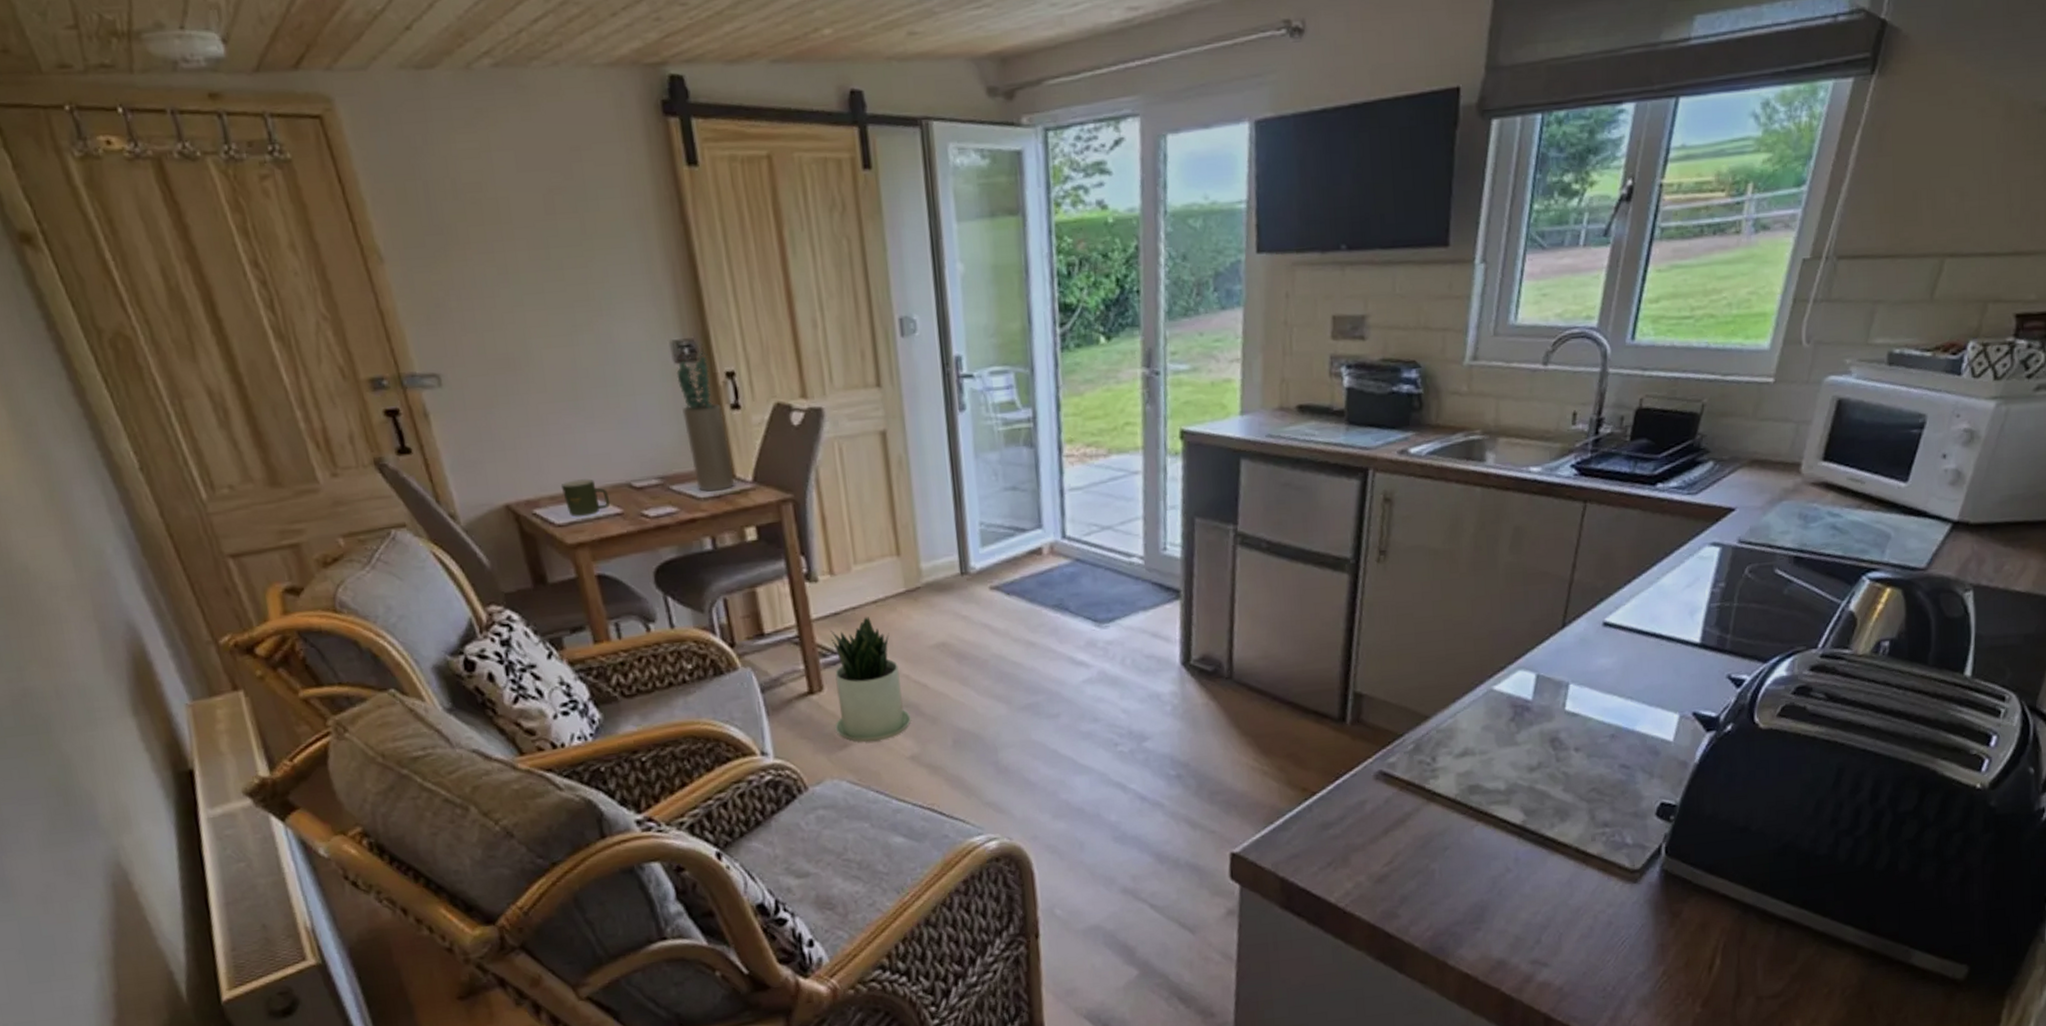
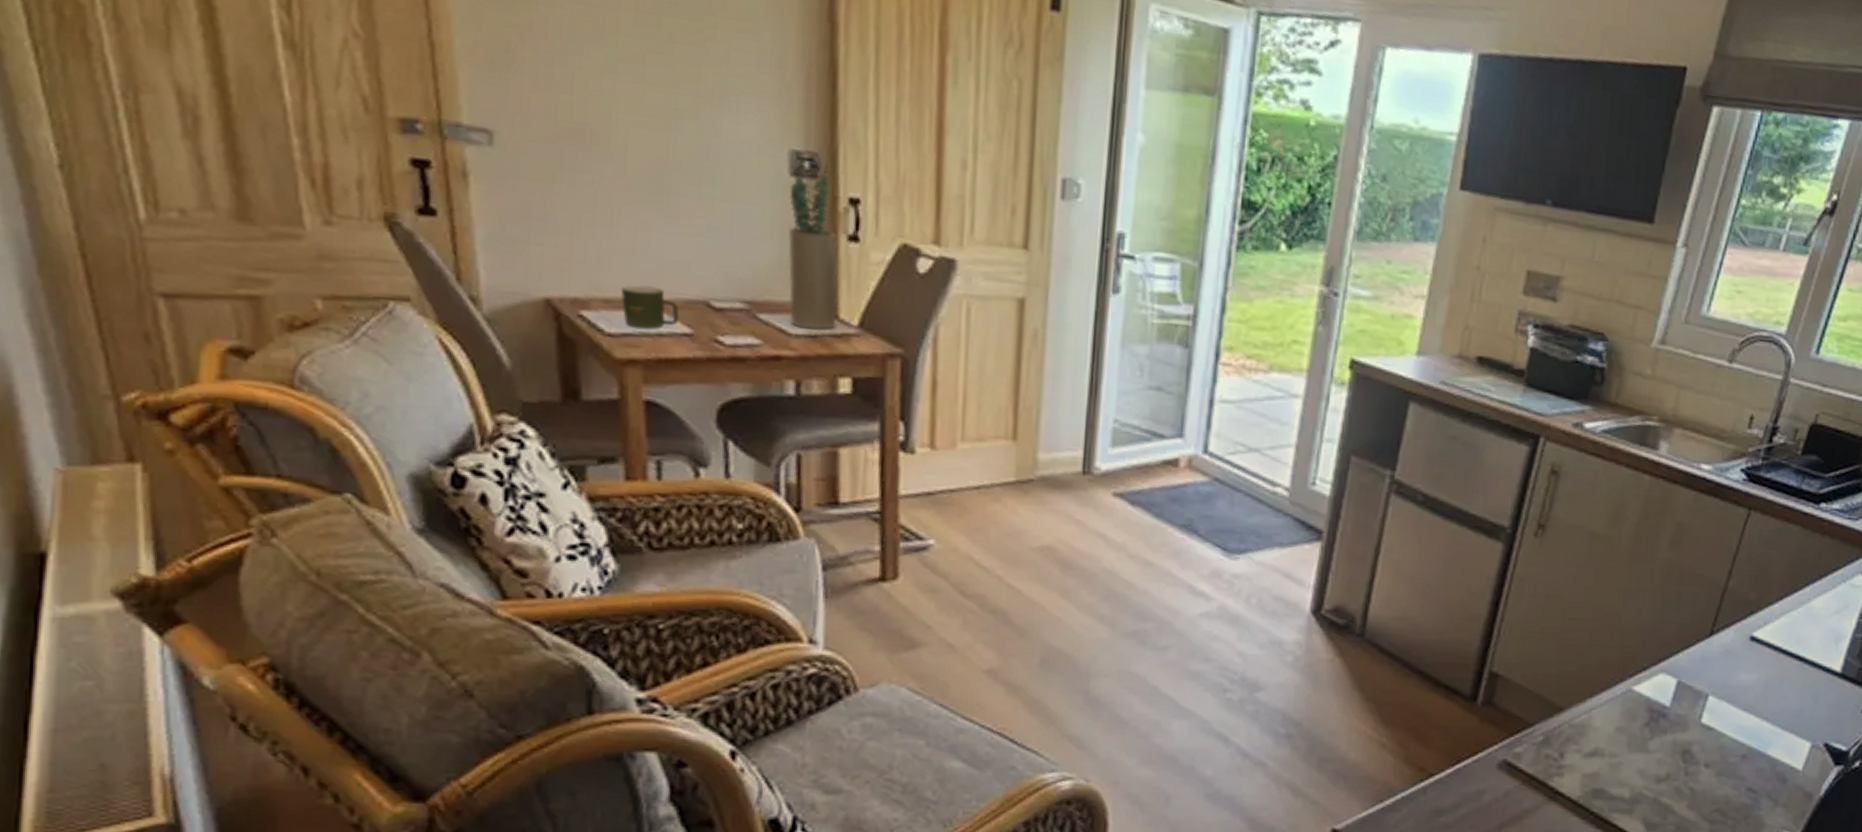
planter: present [830,617,911,742] -> none [904,503,996,647]

